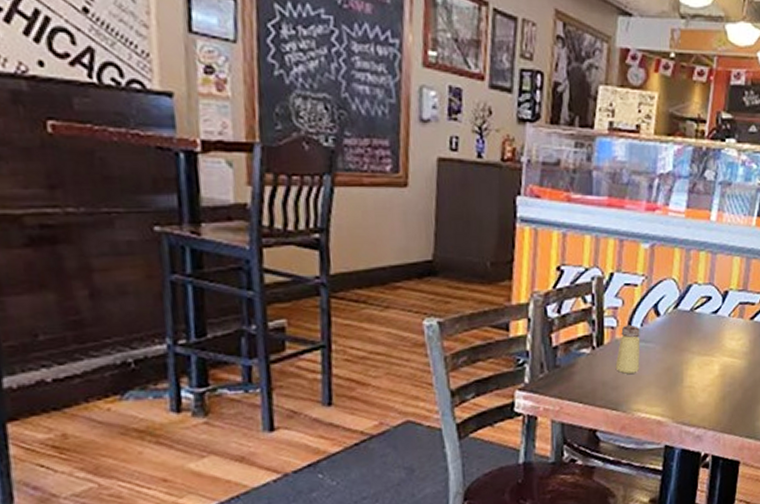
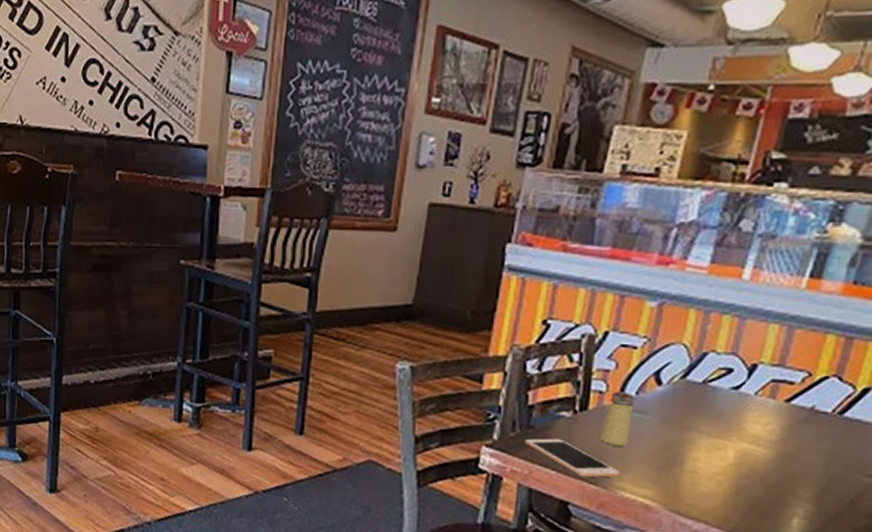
cell phone: none [553,374,636,406] -> present [525,438,621,478]

